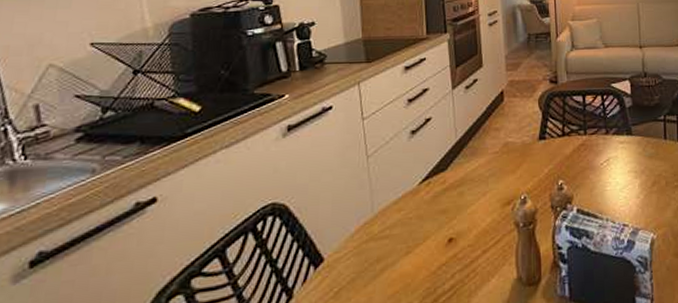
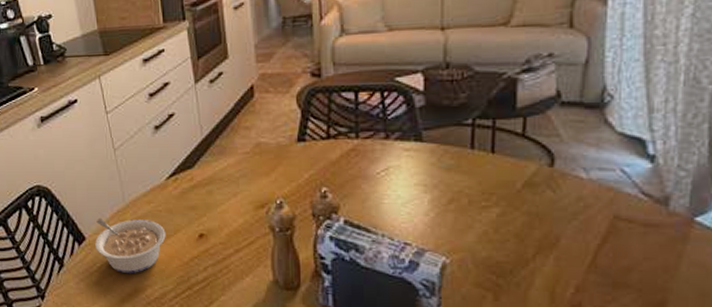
legume: none [334,229,415,295] -> present [95,218,166,274]

